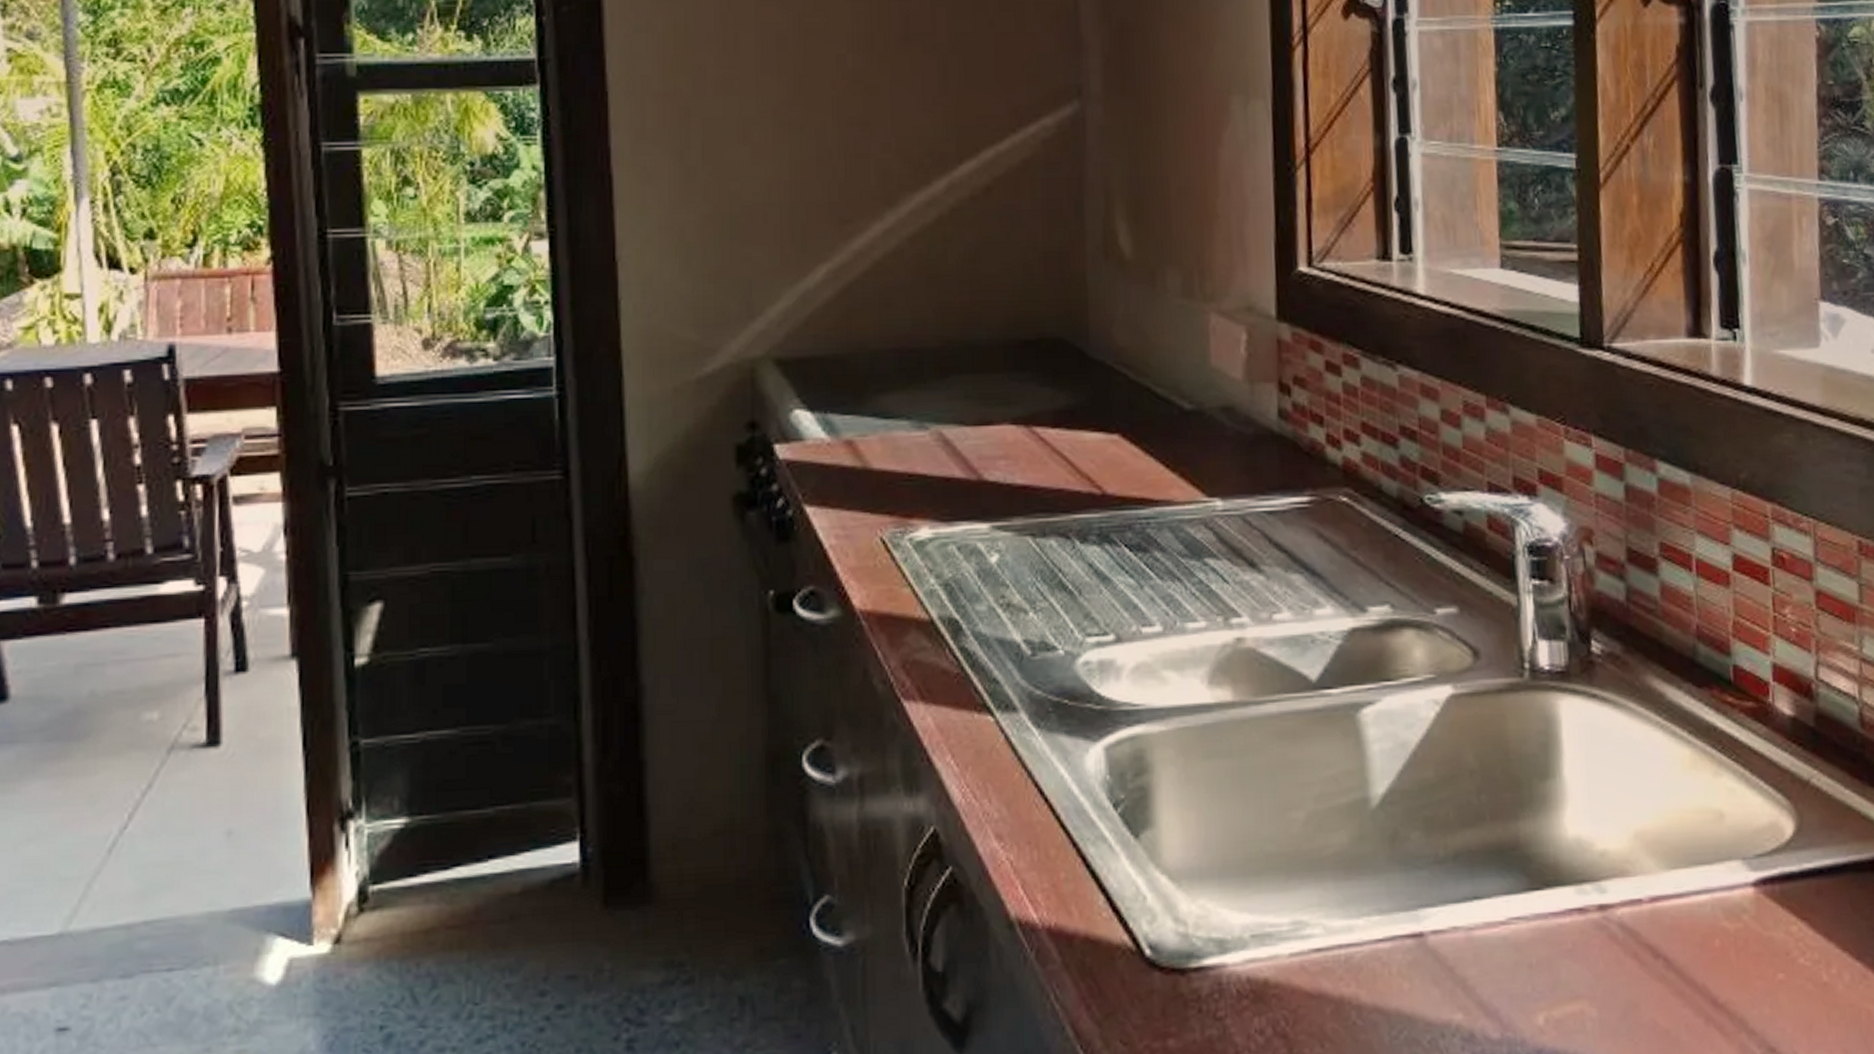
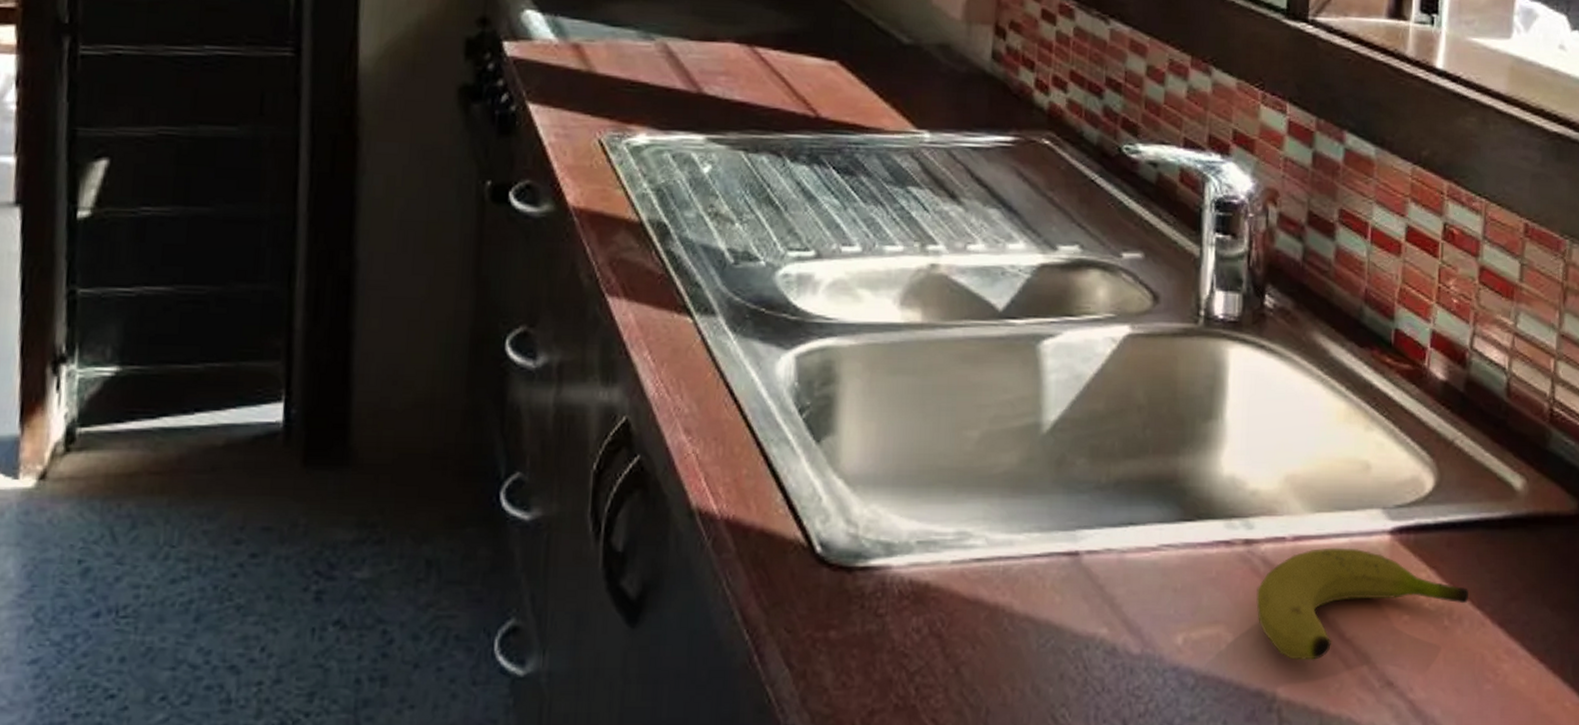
fruit: none [1617,905,1846,1032] -> present [1256,547,1468,660]

